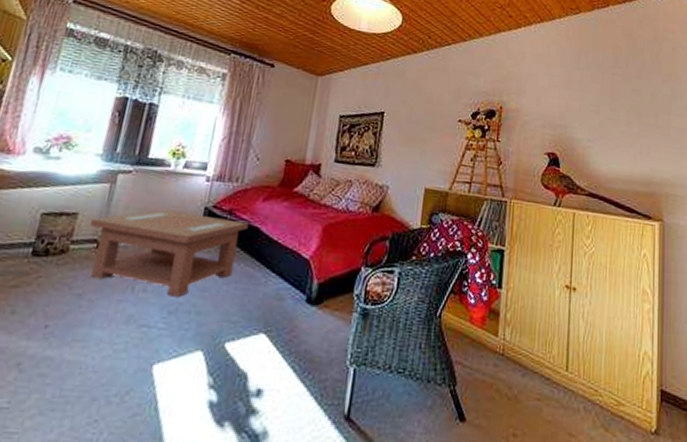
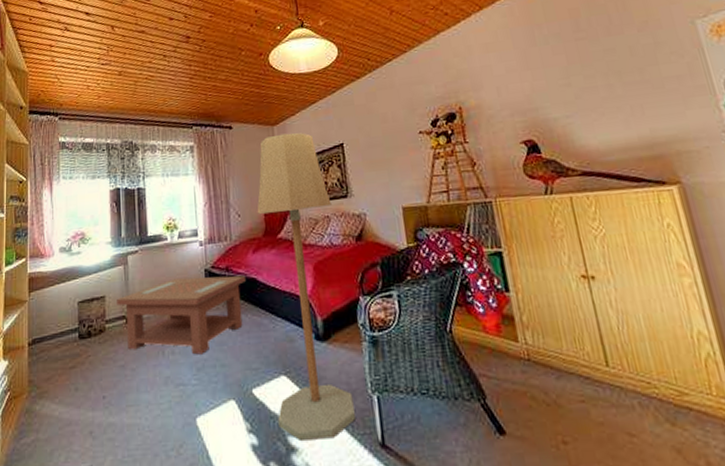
floor lamp: none [244,86,358,405] -> present [257,133,355,441]

